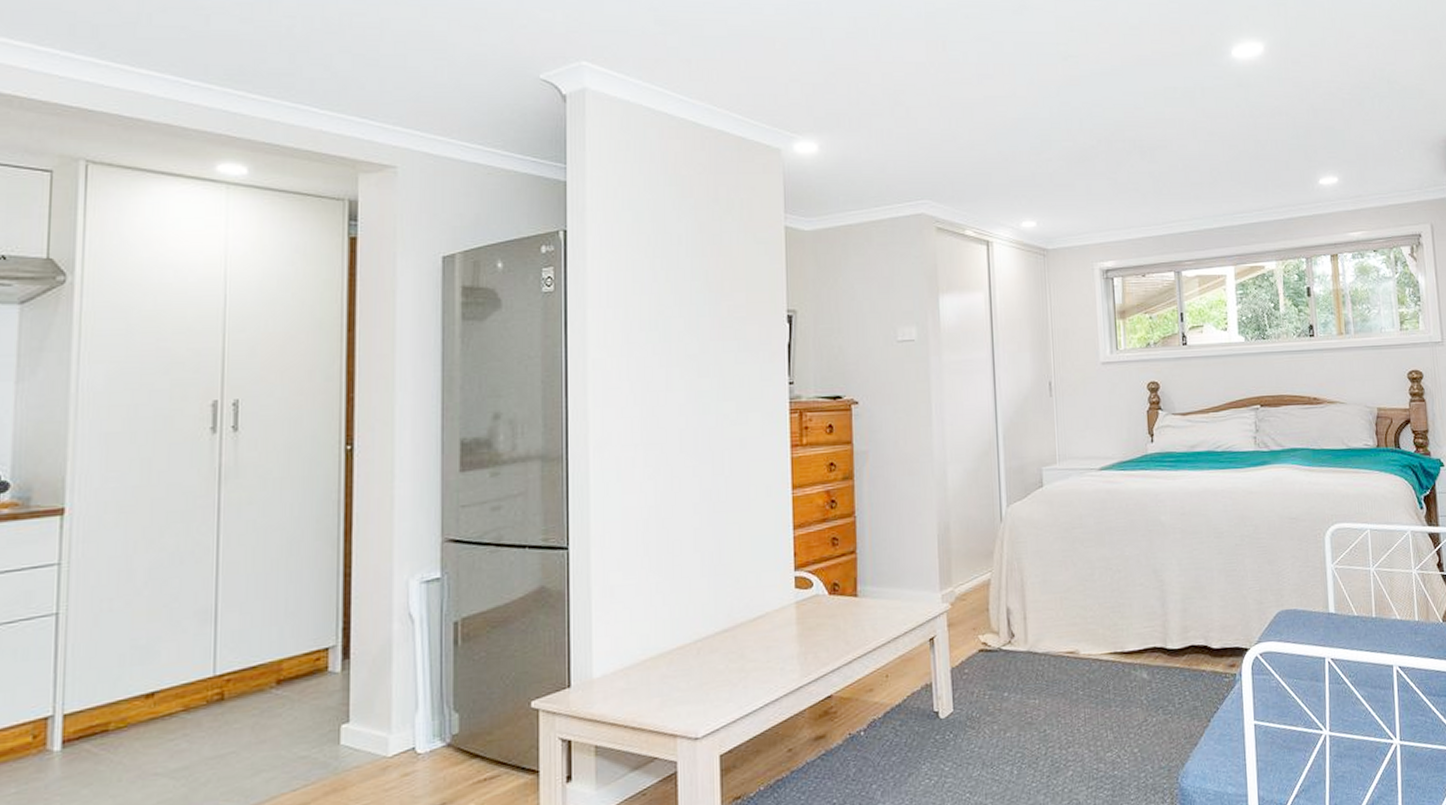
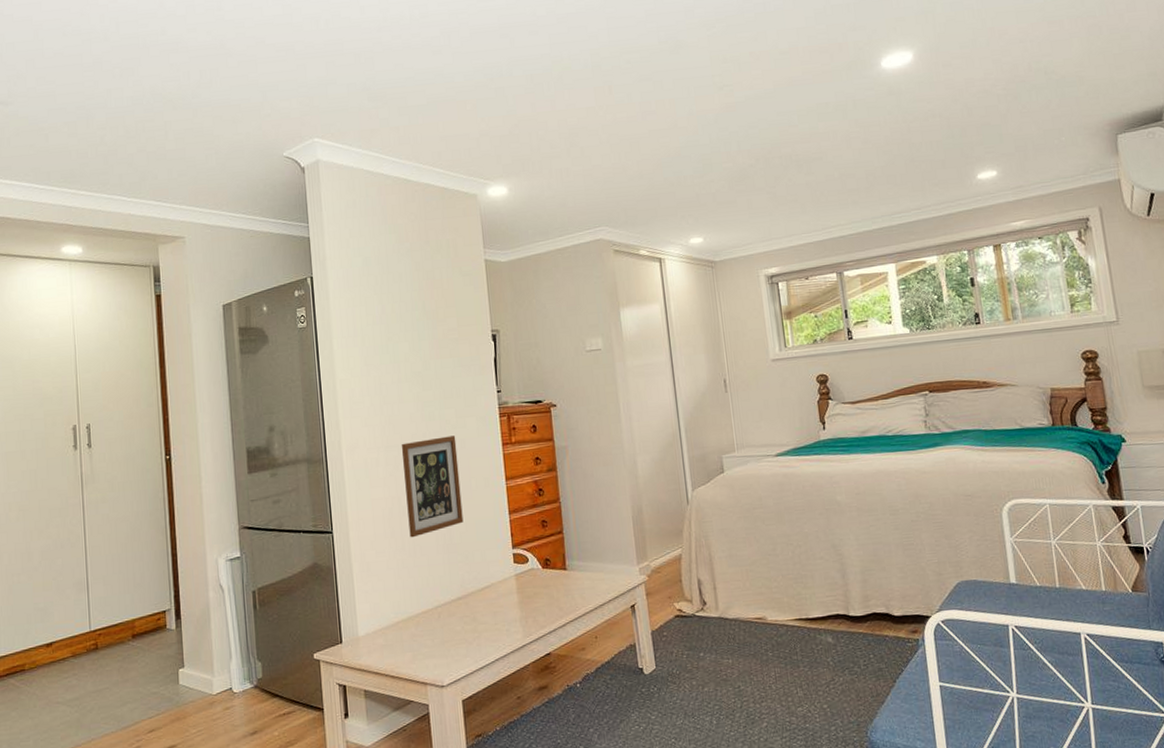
picture frame: none [665,433,737,557] -> present [401,435,464,538]

